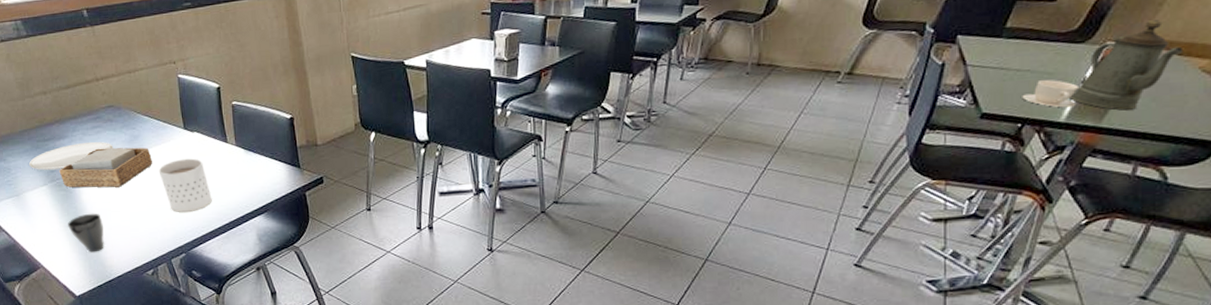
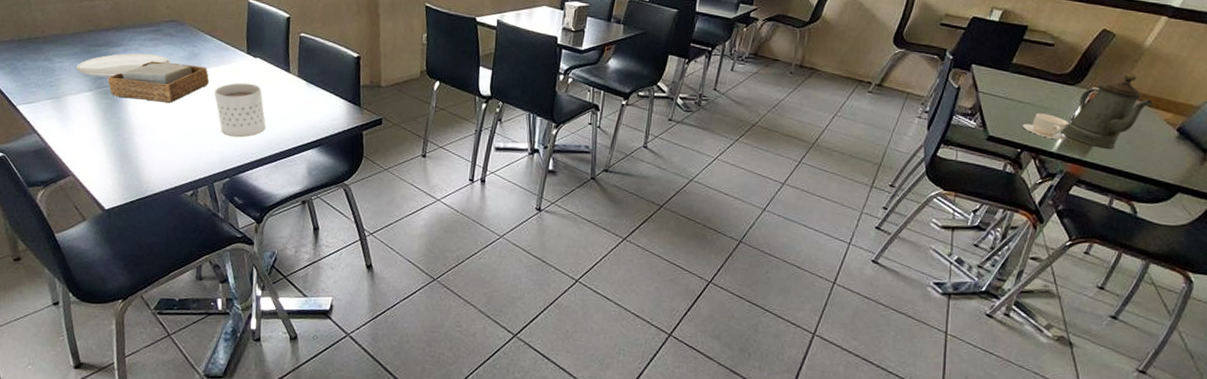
cup: present [68,213,104,253] -> none [108,125,147,166]

